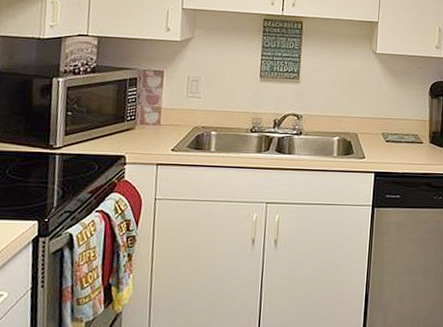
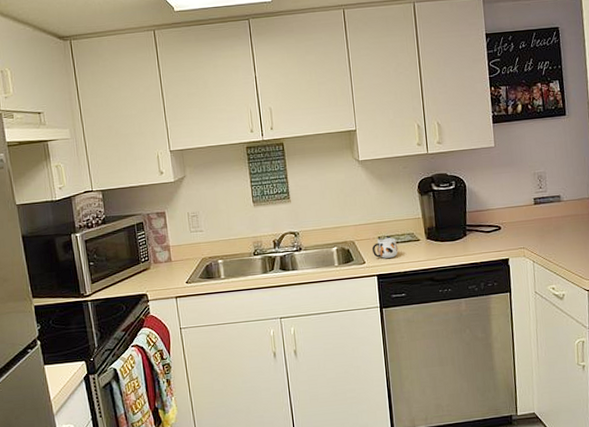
mug: none [373,133,401,156] -> present [371,235,399,258]

